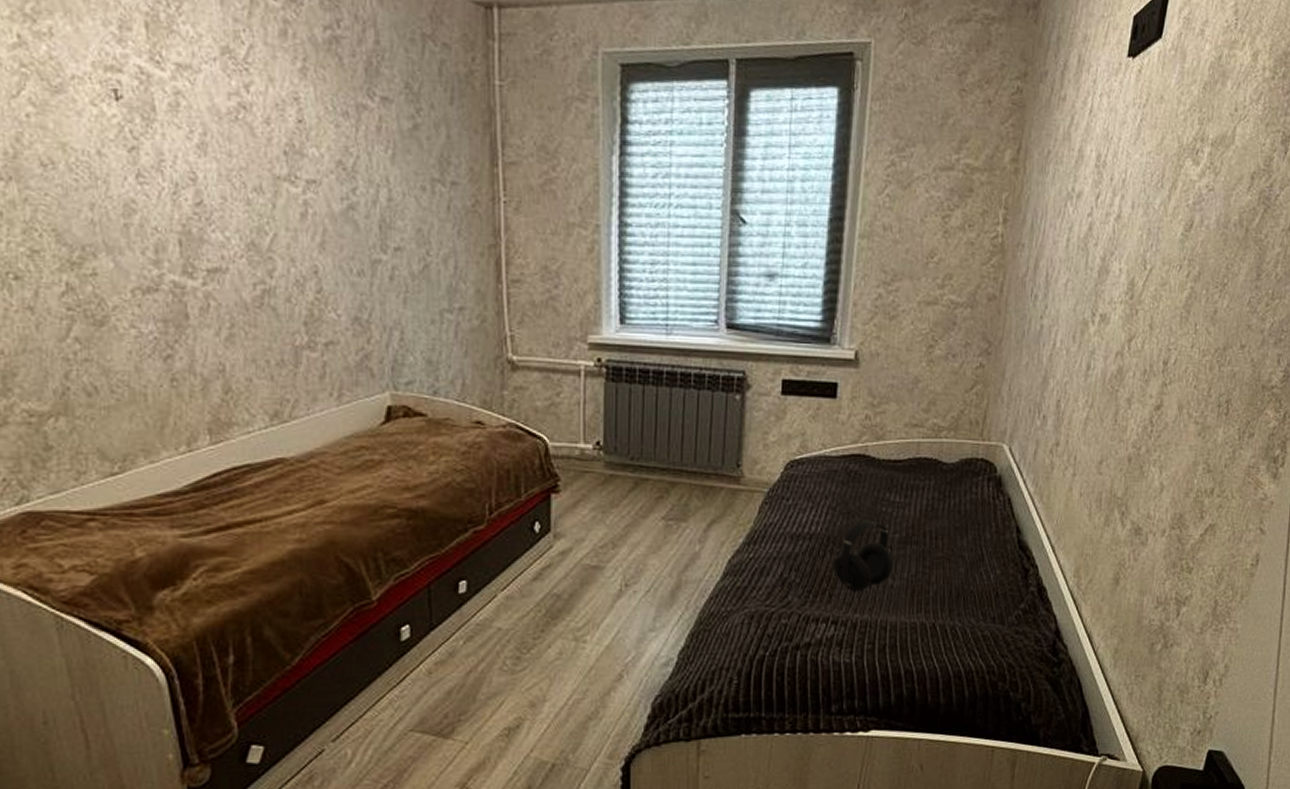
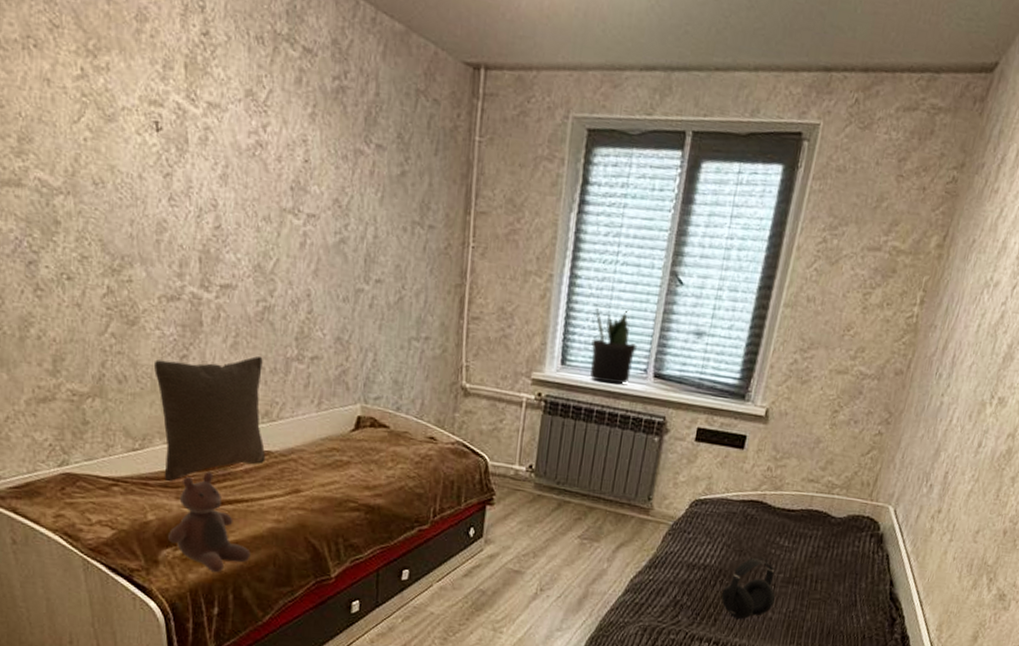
pillow: none [132,349,279,507] -> present [154,356,266,481]
stuffed bear: none [164,491,270,613] -> present [168,472,251,573]
planter: none [652,253,703,340] -> present [590,304,637,385]

